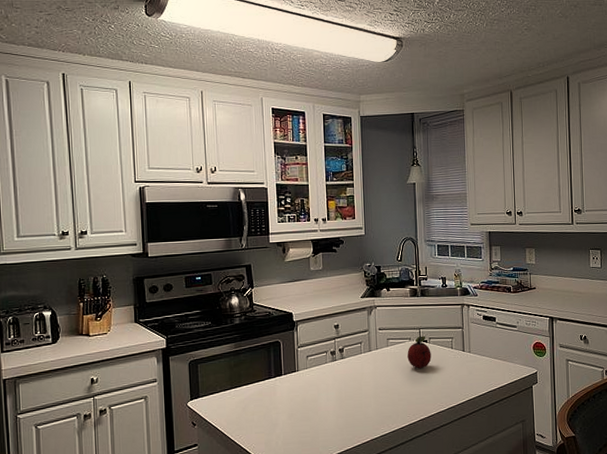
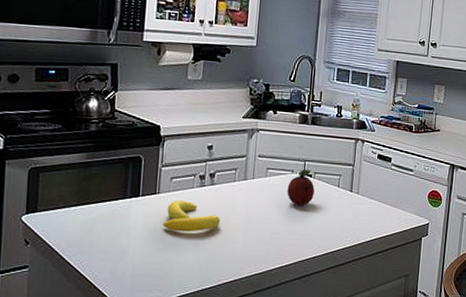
banana: none [305,374,353,402] -> present [163,200,221,232]

